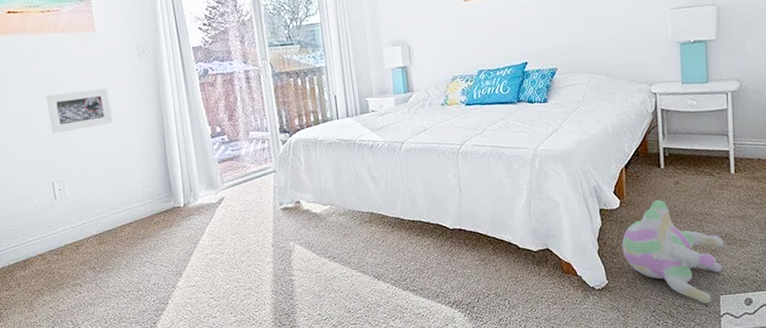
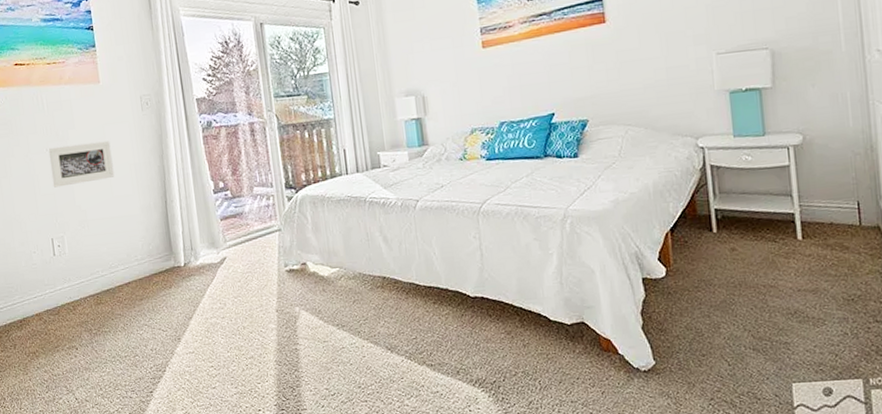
plush toy: present [621,199,723,304] -> none [670,268,793,393]

